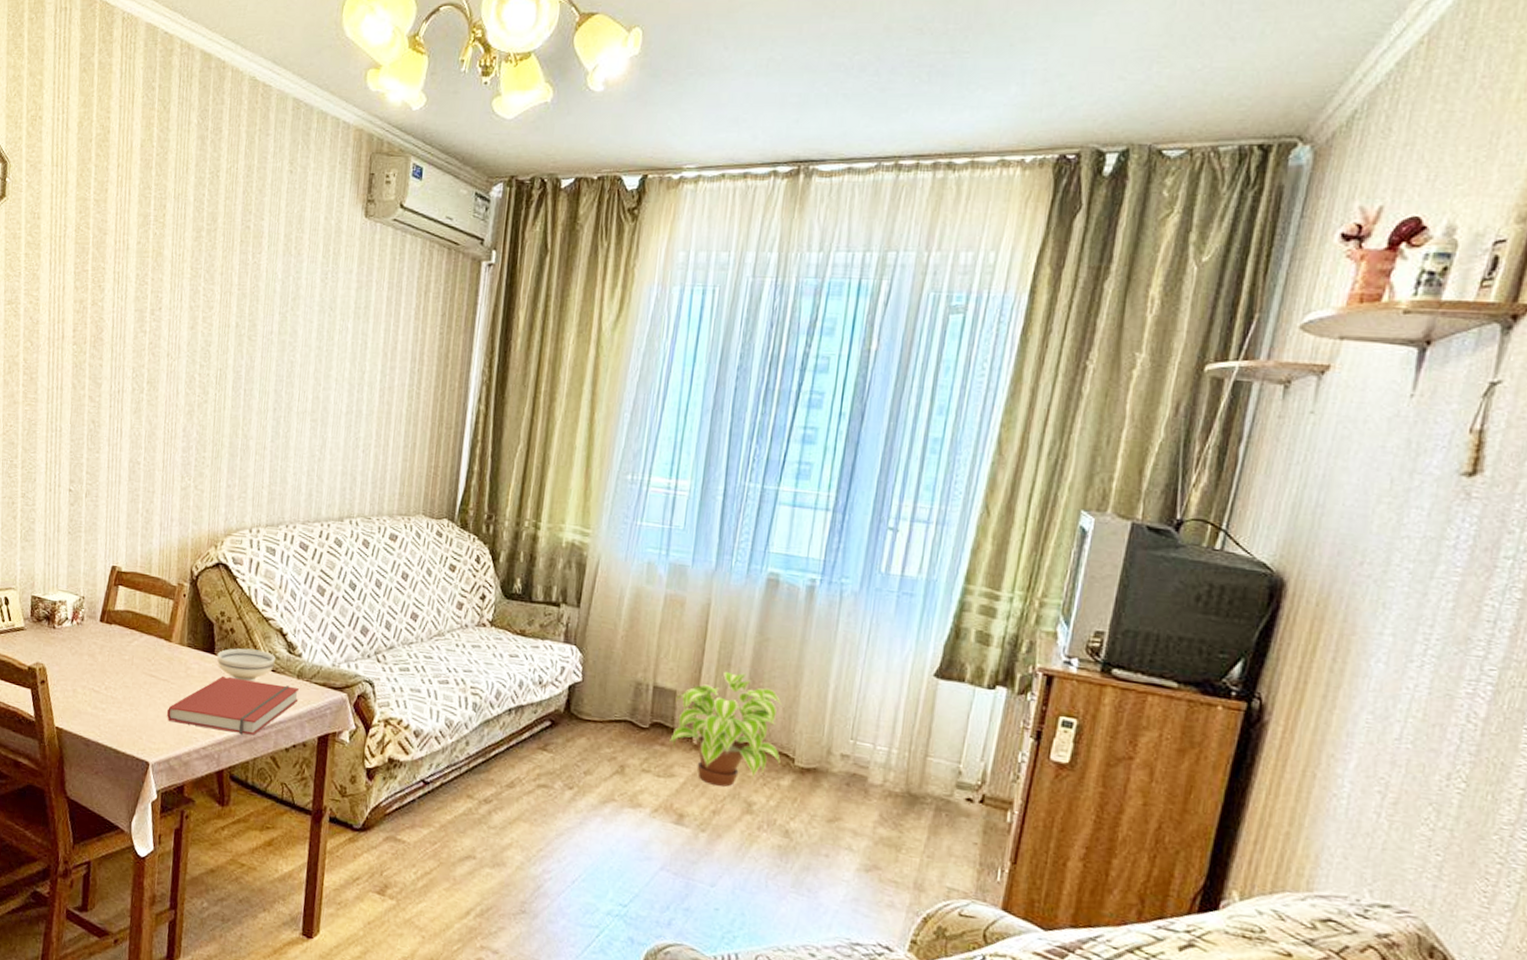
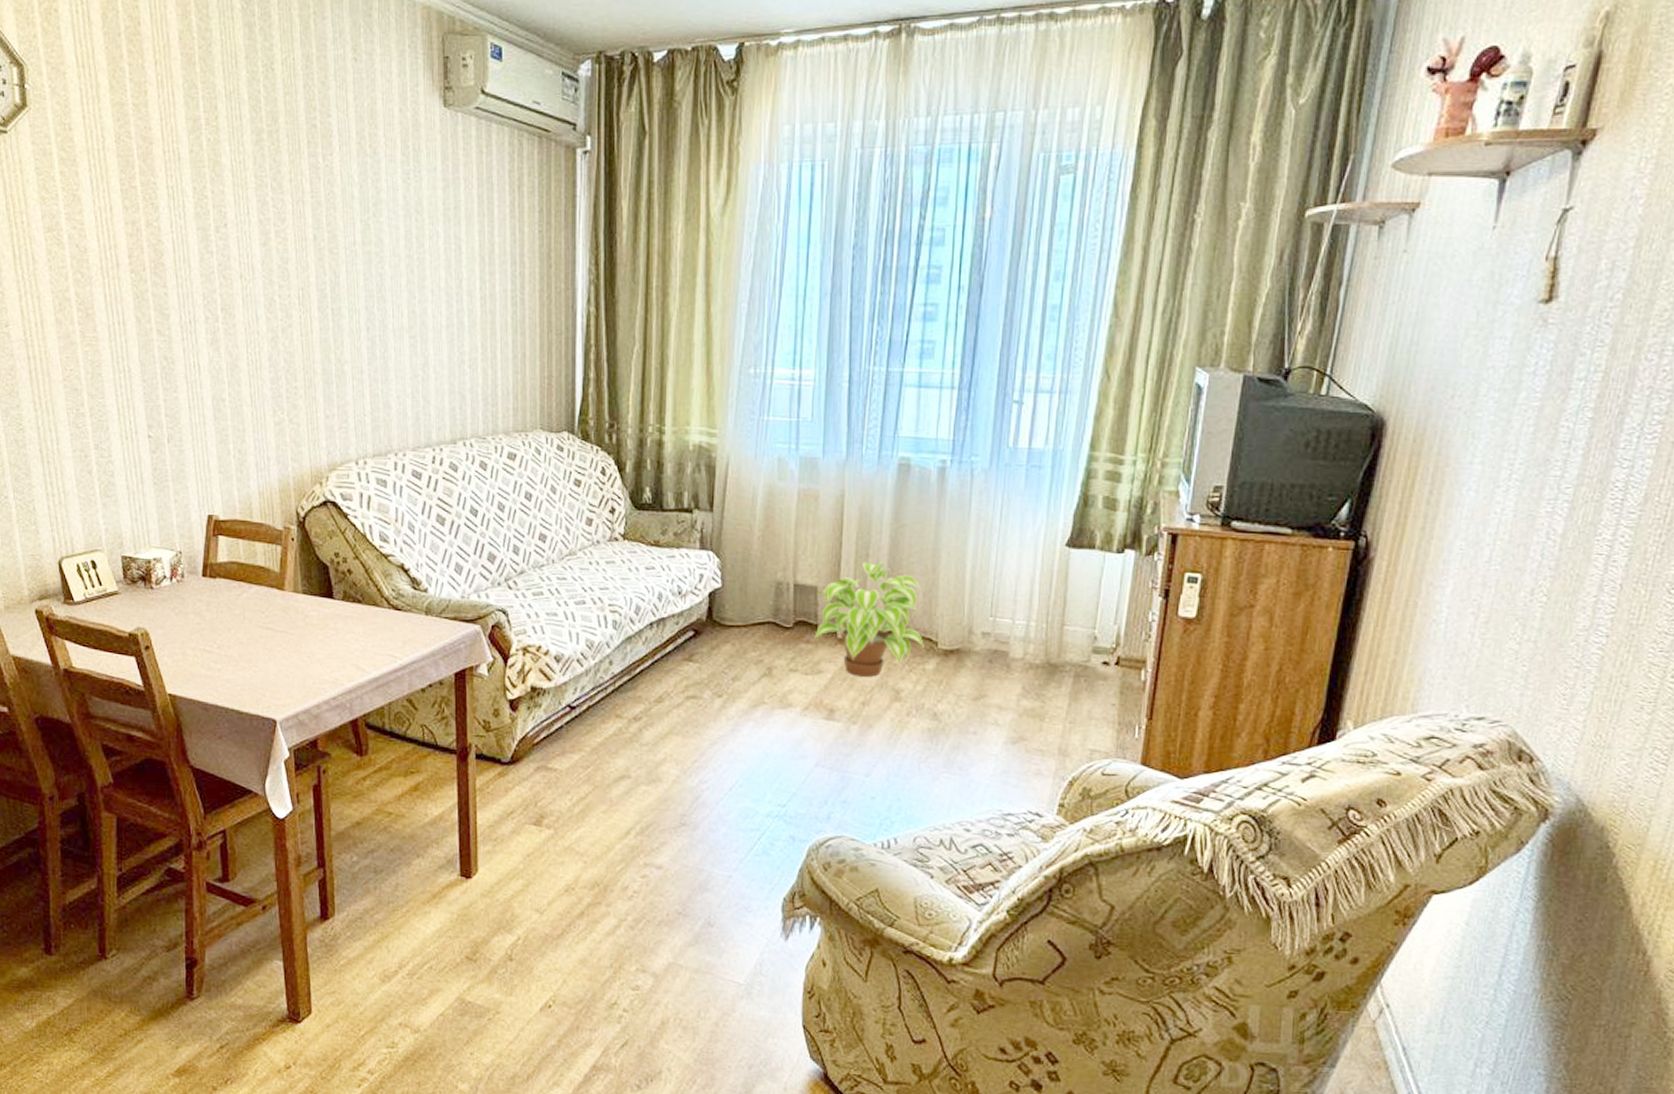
book: present [167,676,299,736] -> none [289,621,430,680]
bowl: present [217,648,276,681] -> none [336,589,400,622]

